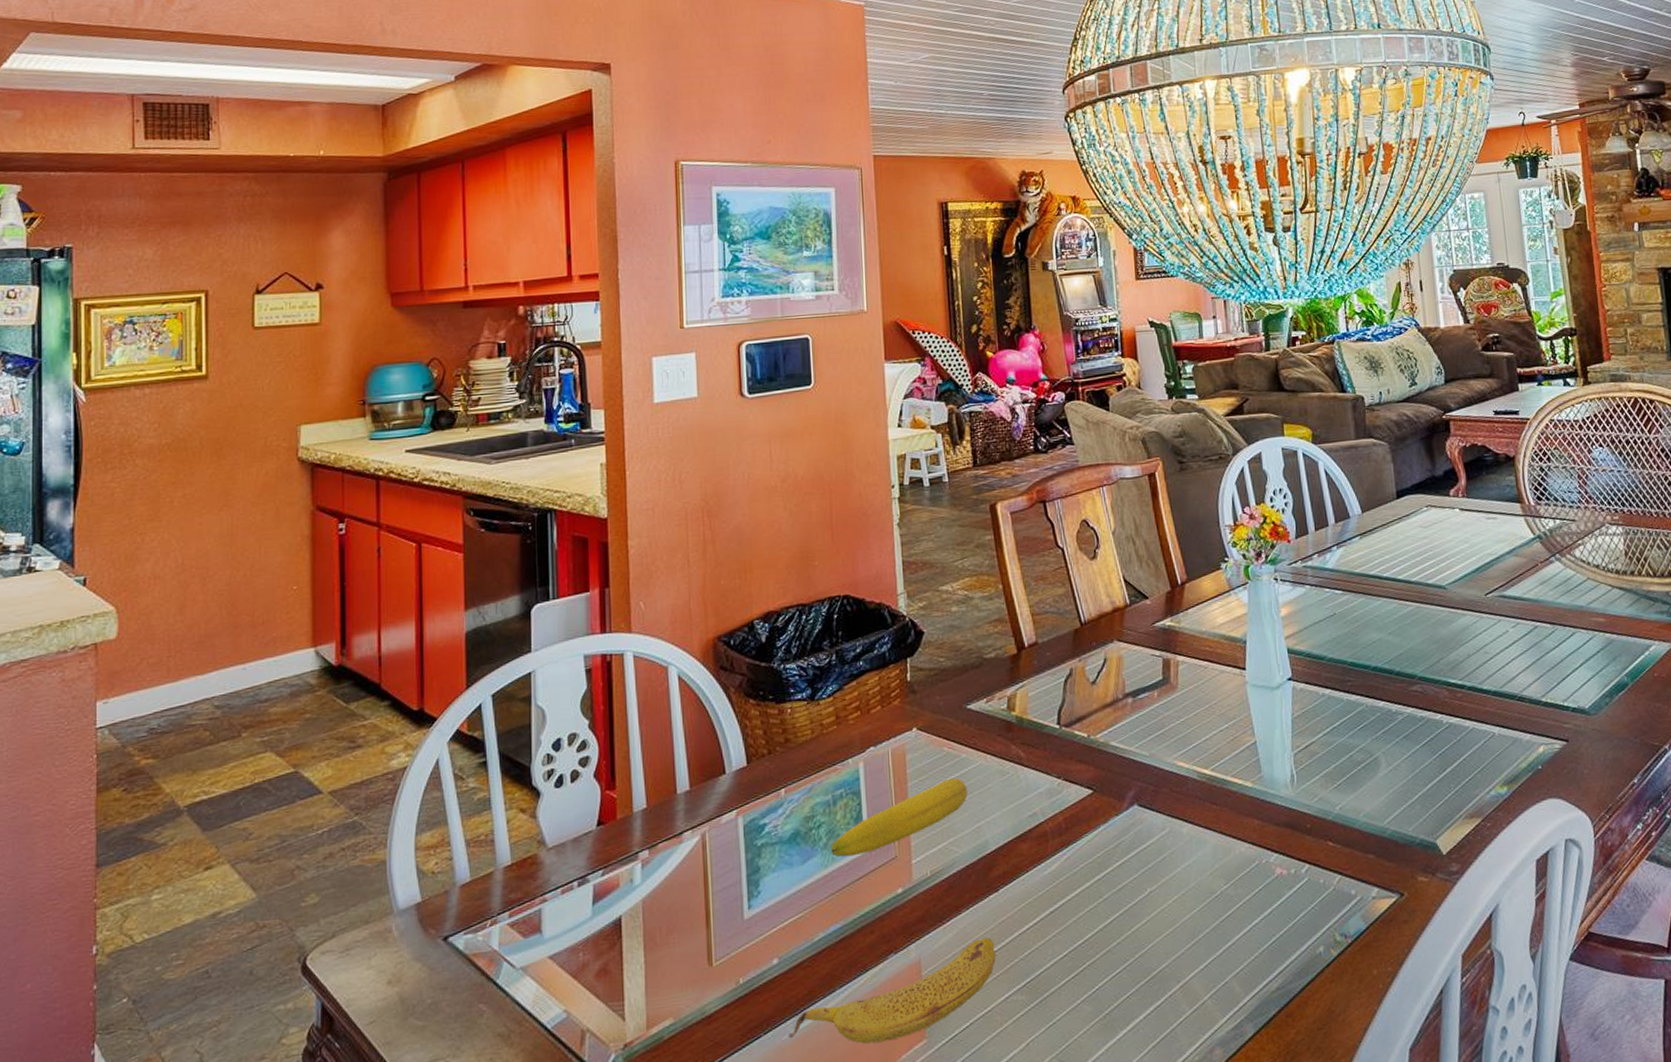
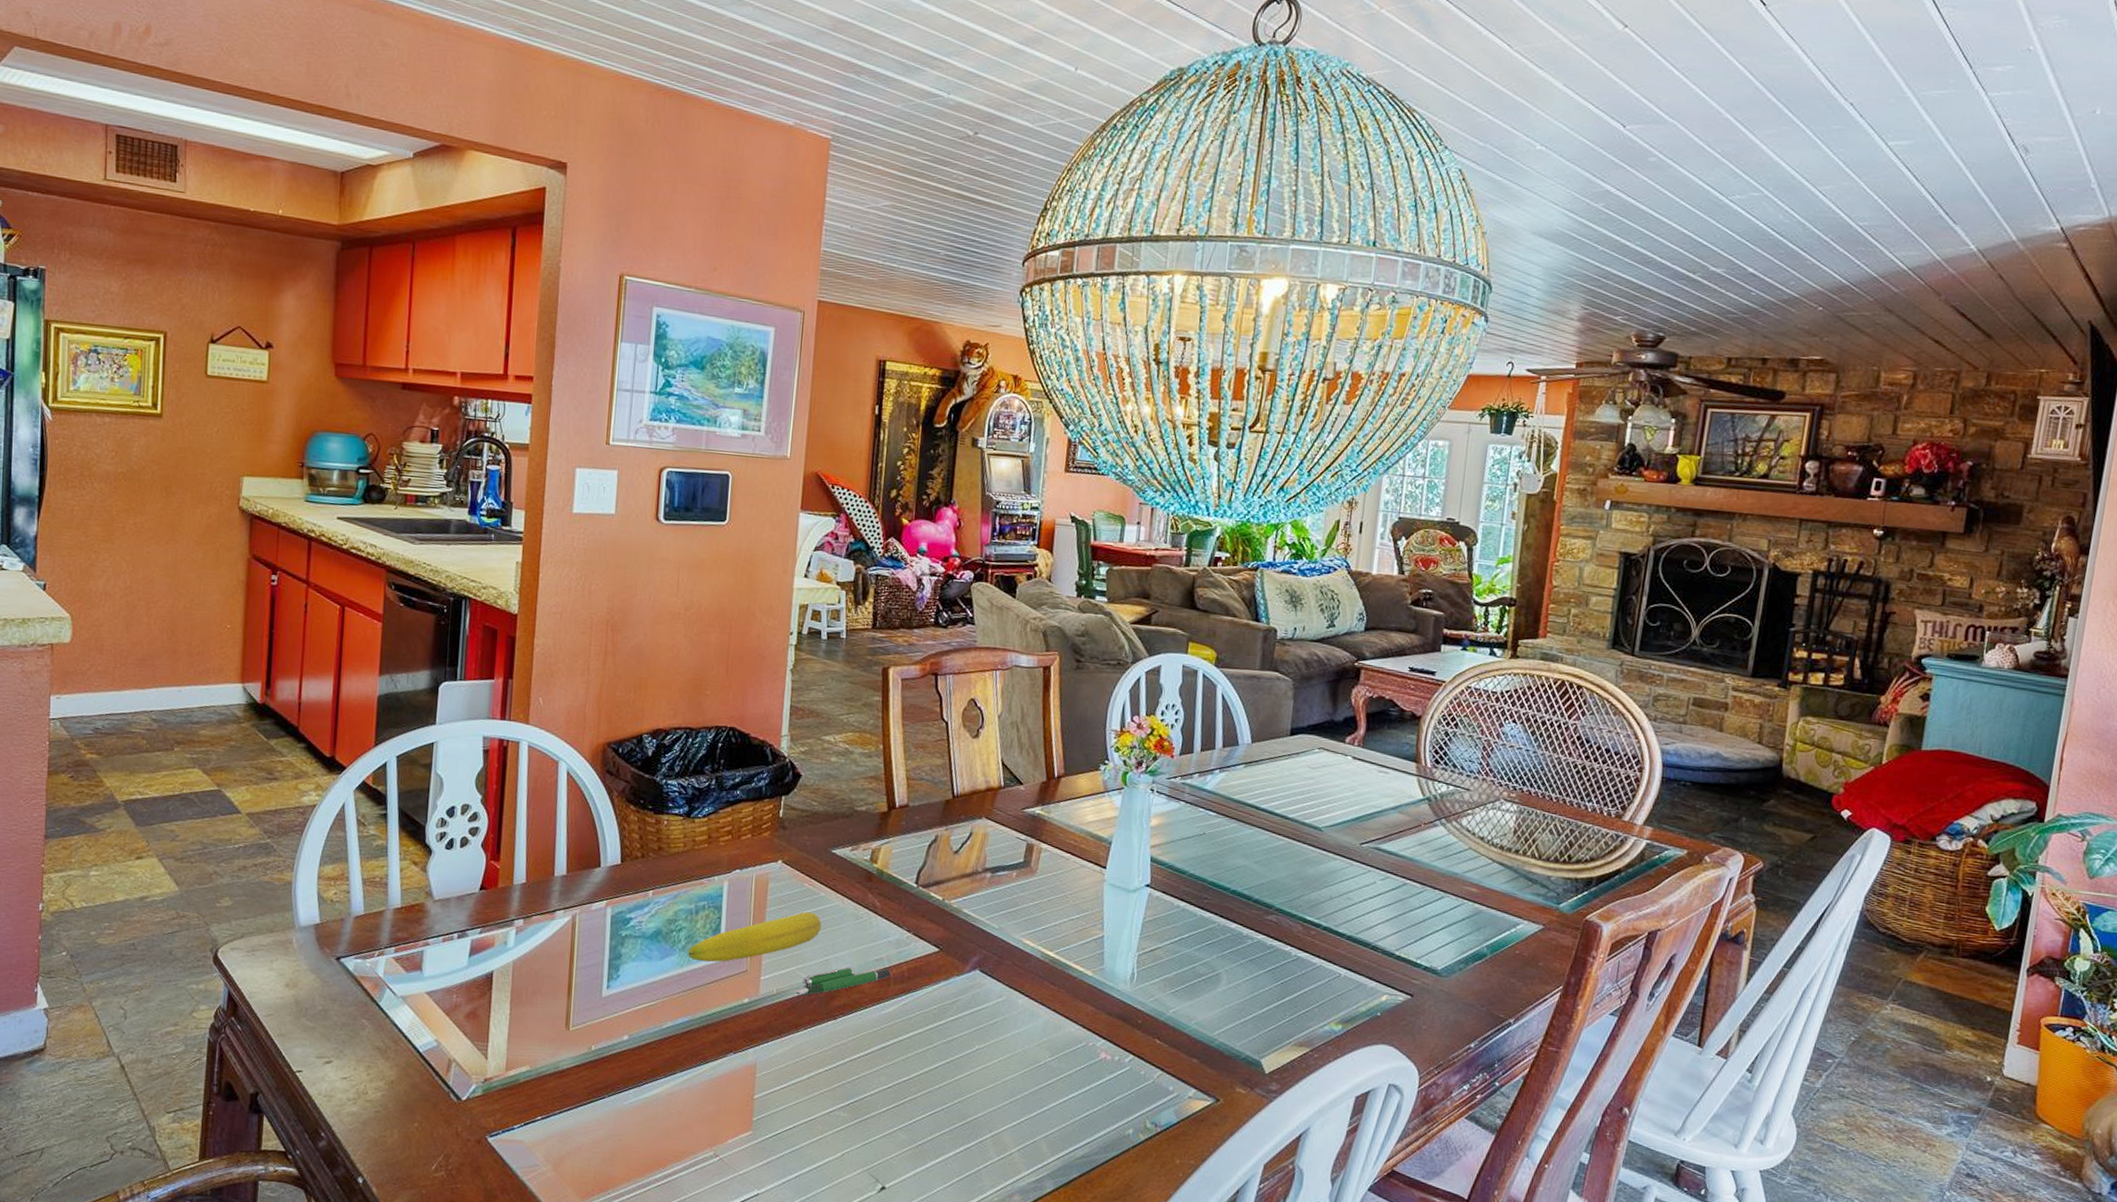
fruit: present [788,937,997,1044] -> none [629,1056,826,1126]
pen: none [947,823,1047,873] -> present [792,967,891,996]

